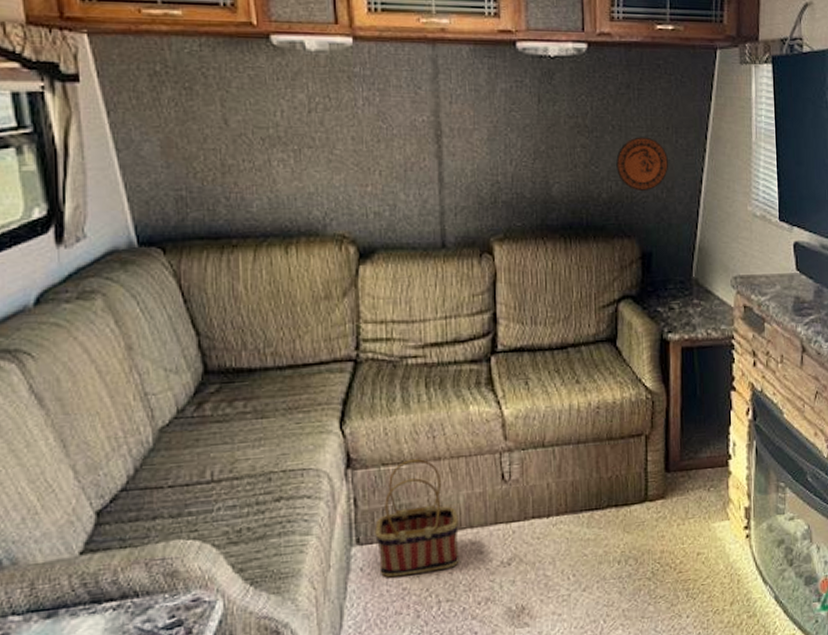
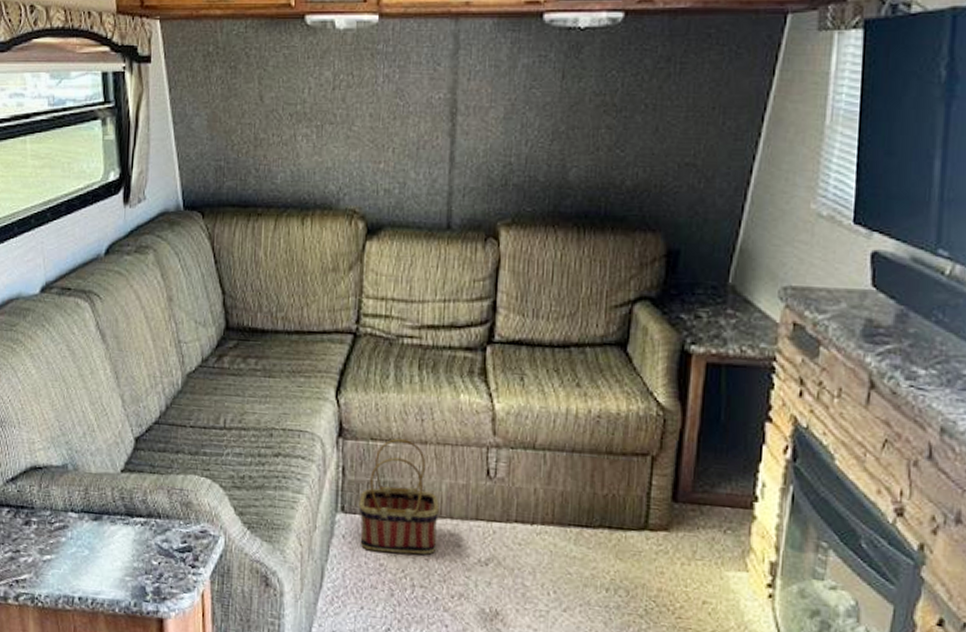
decorative plate: present [616,137,668,191] -> none [646,117,711,179]

